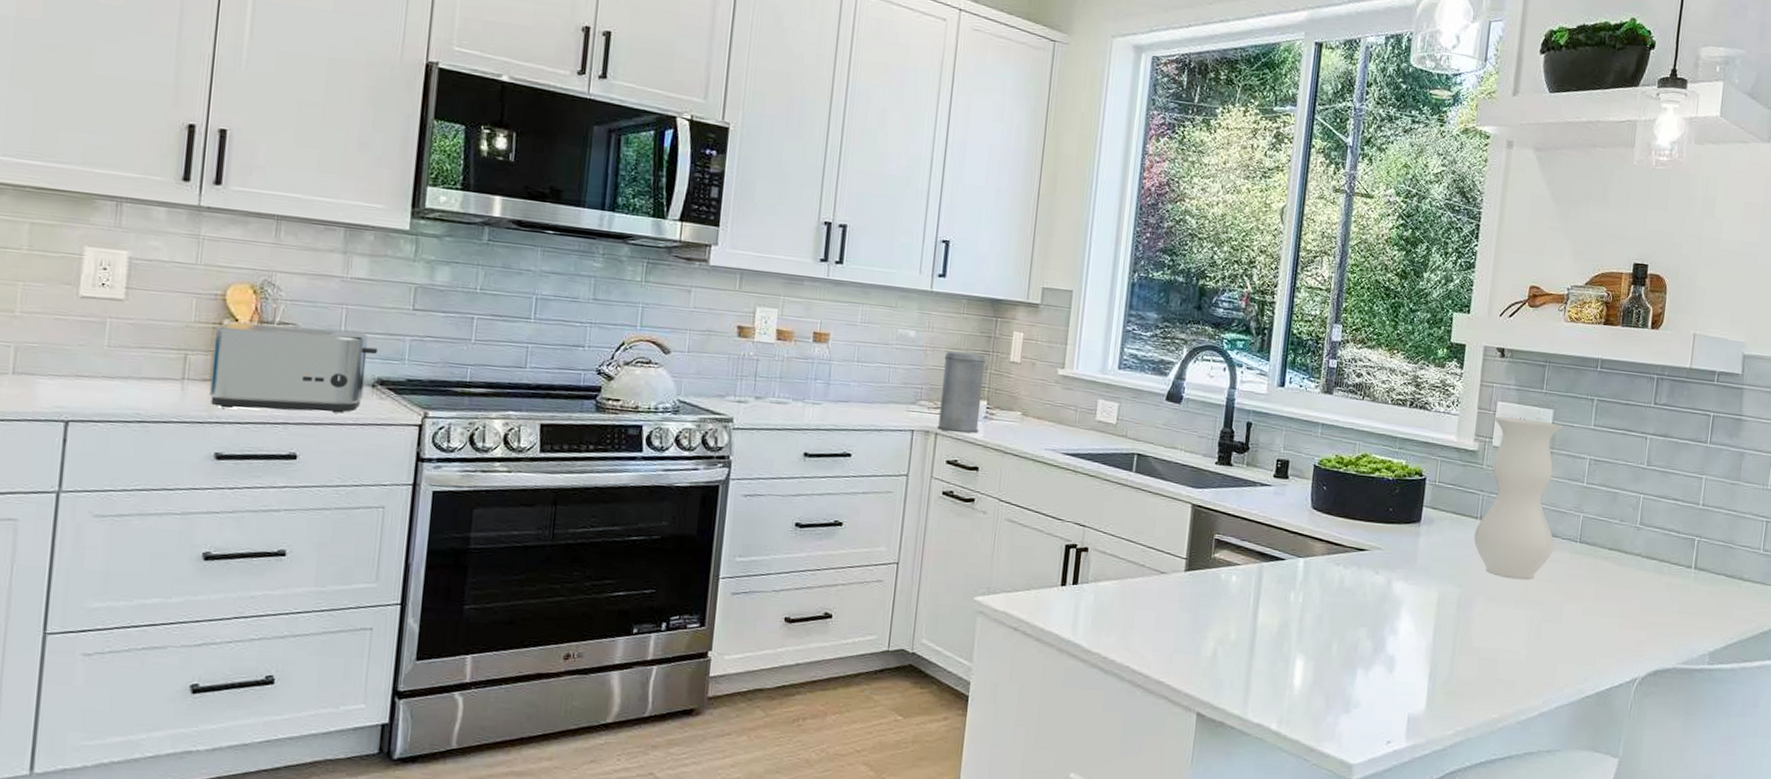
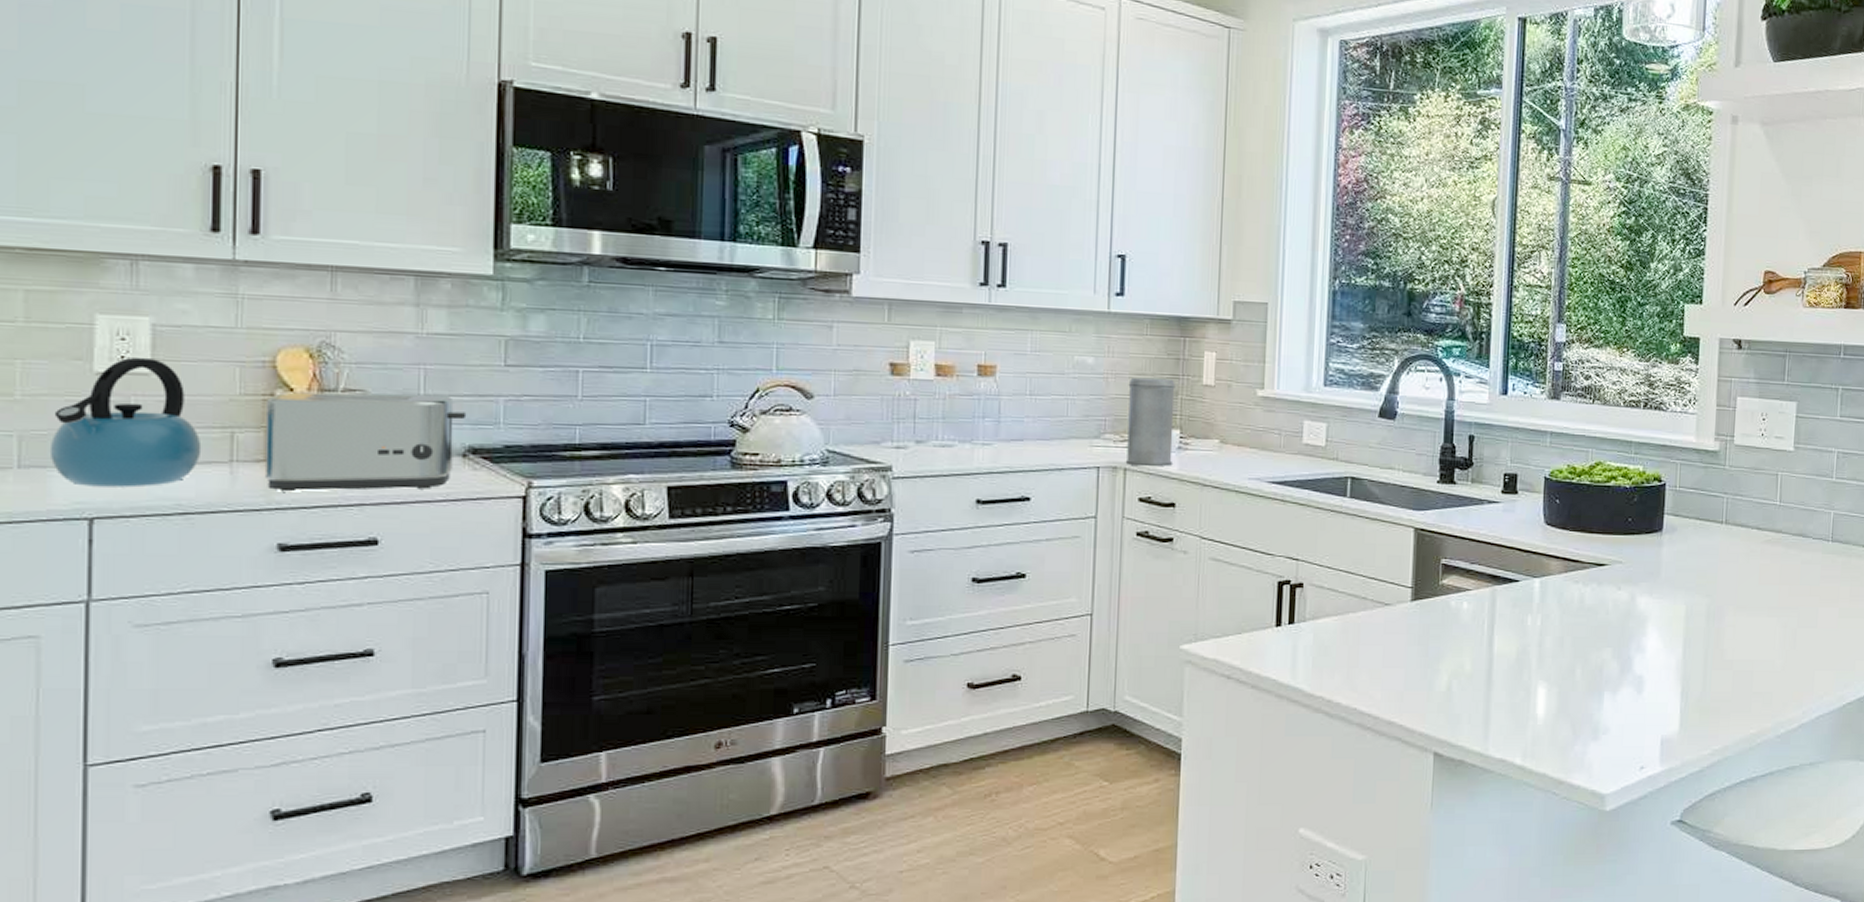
kettle: none [38,284,161,397] -> present [49,357,202,488]
vase: present [1474,416,1563,580] -> none [1720,413,1808,585]

